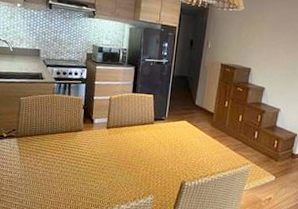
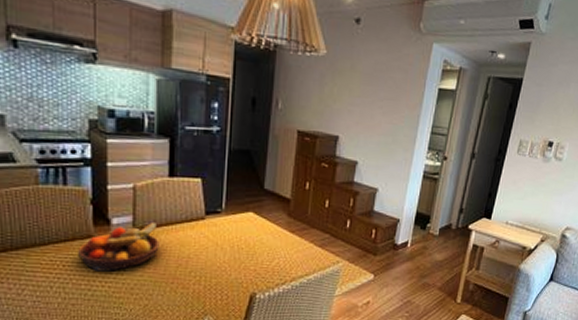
fruit bowl: none [72,124,123,156] -> present [78,223,159,272]

